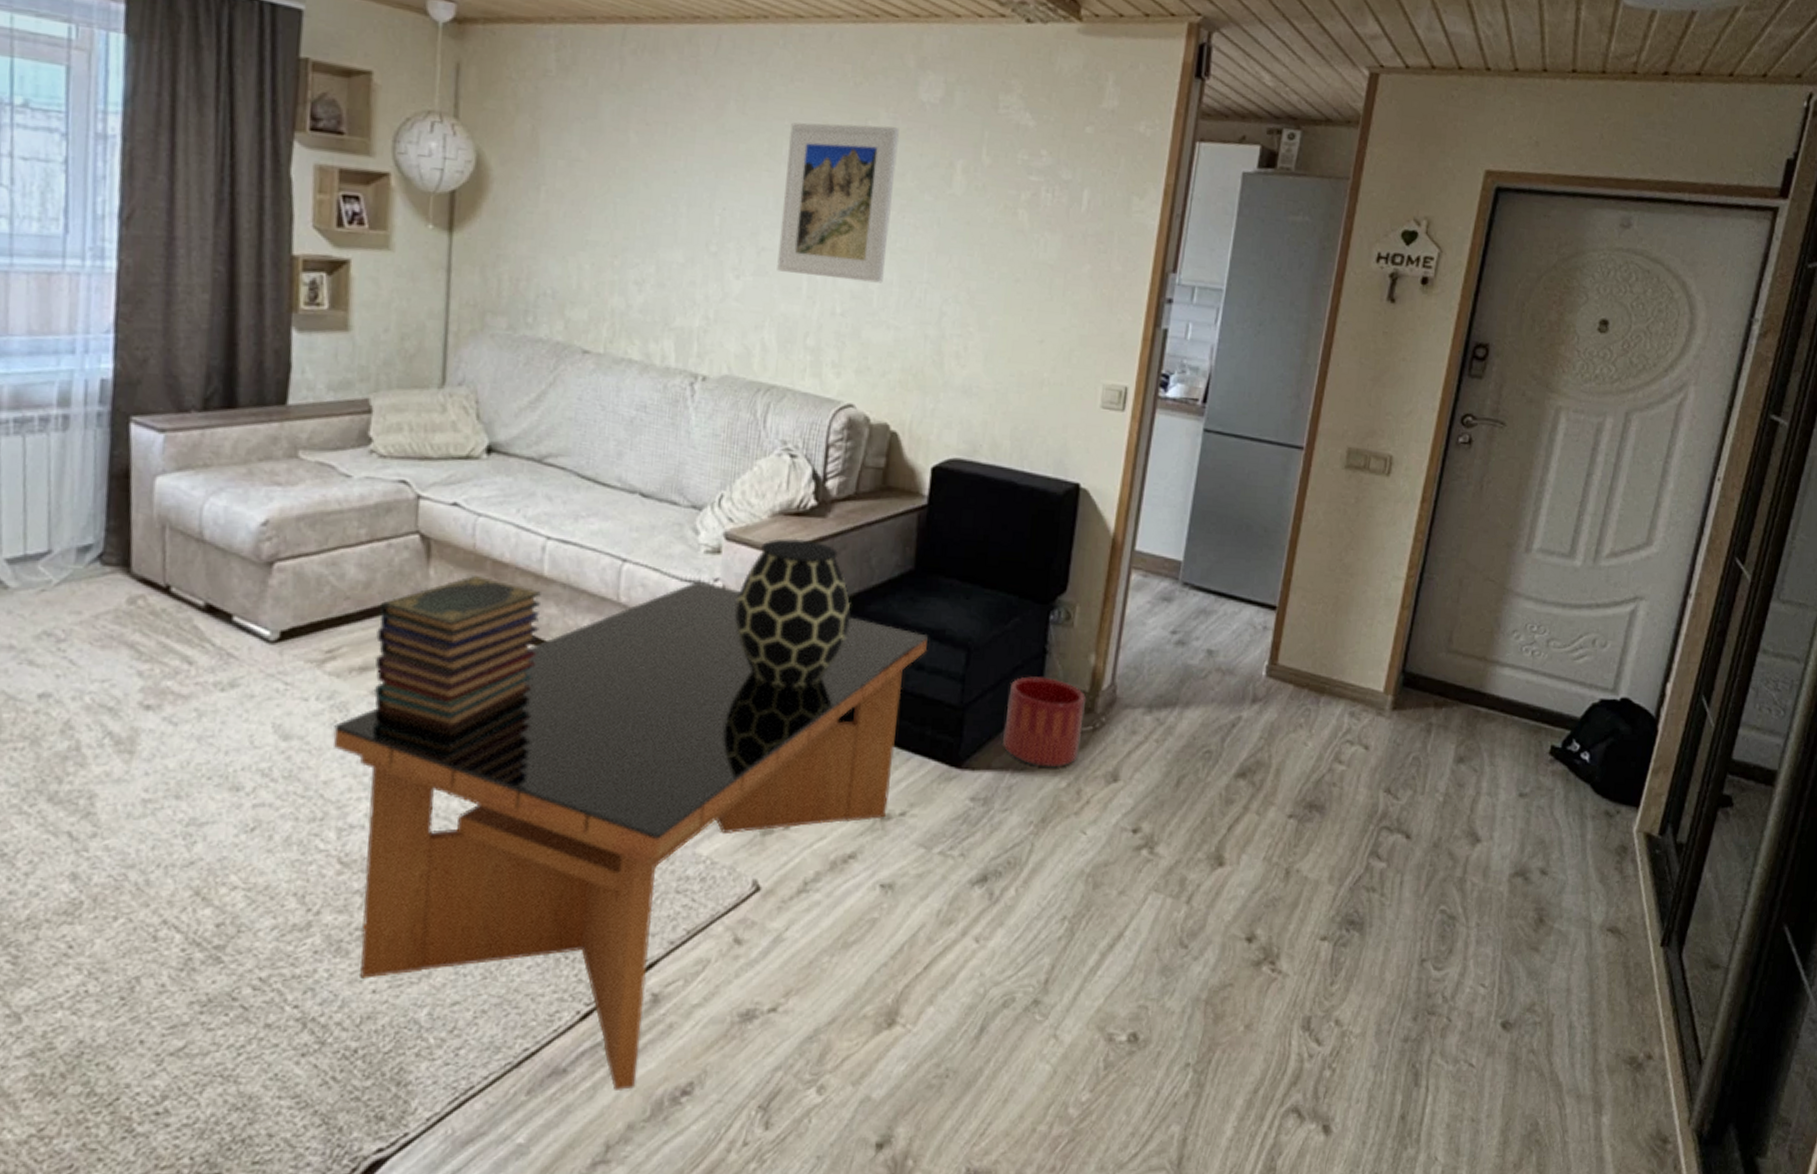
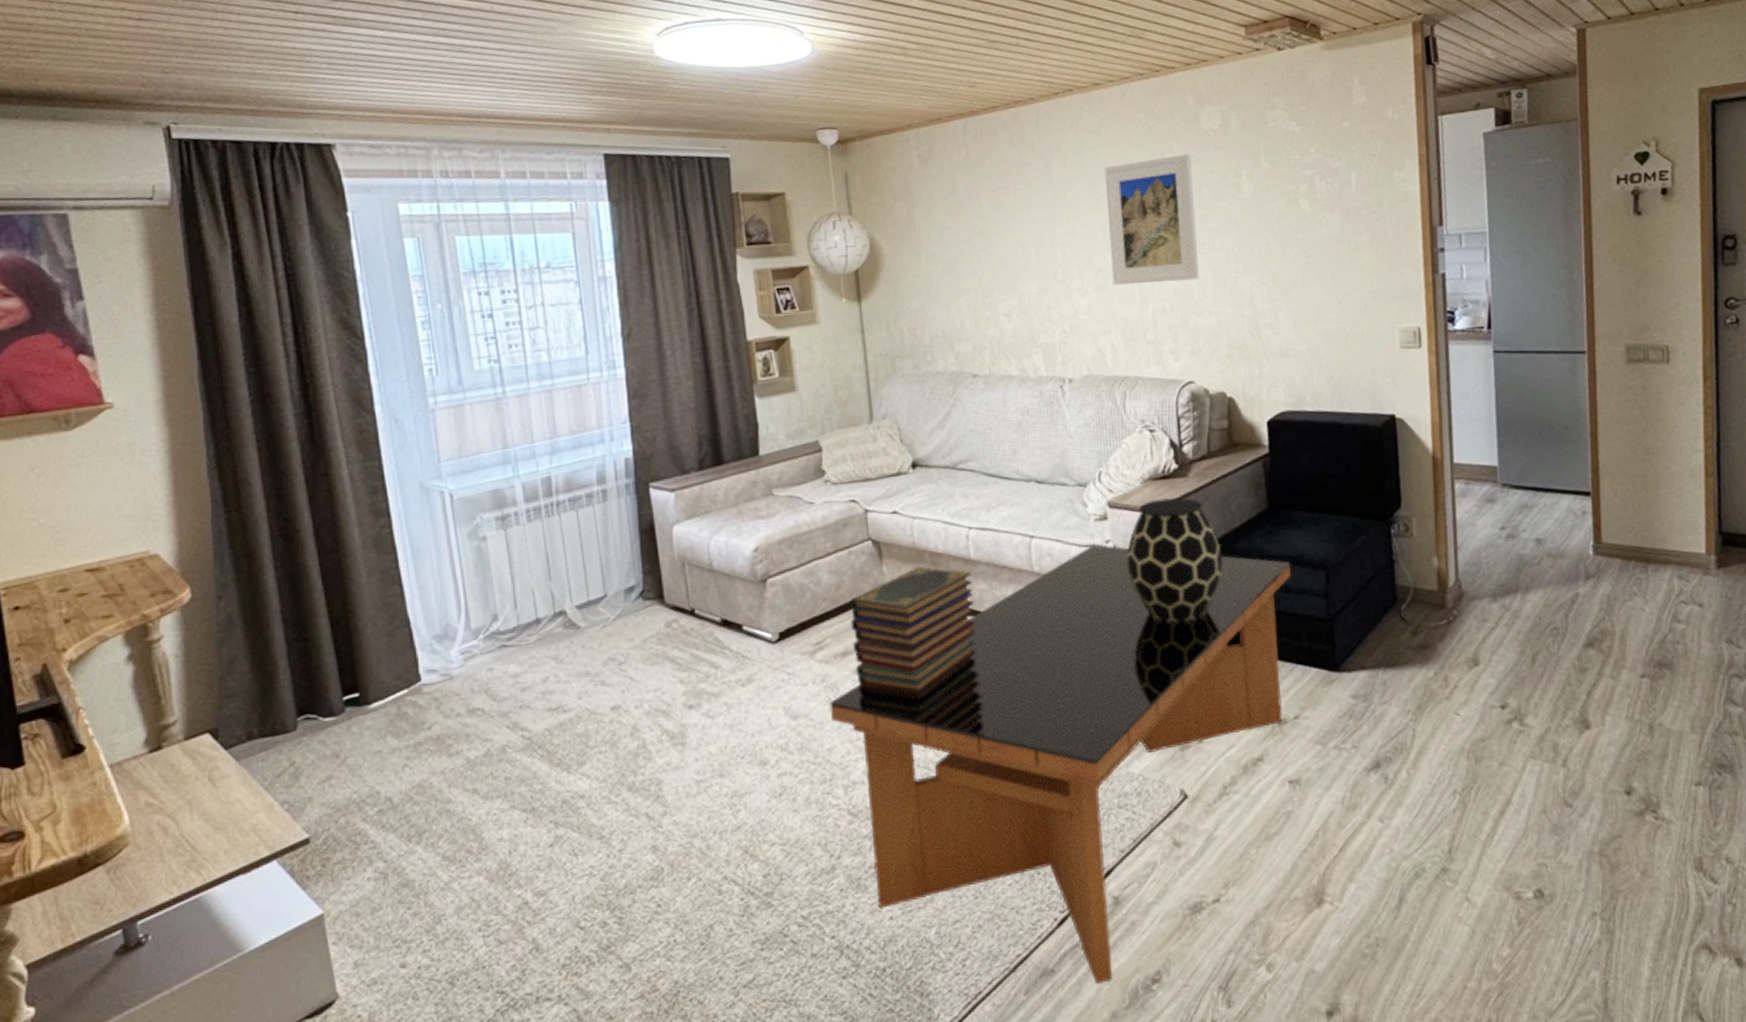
planter: present [1003,676,1087,767] -> none [1368,583,1439,661]

